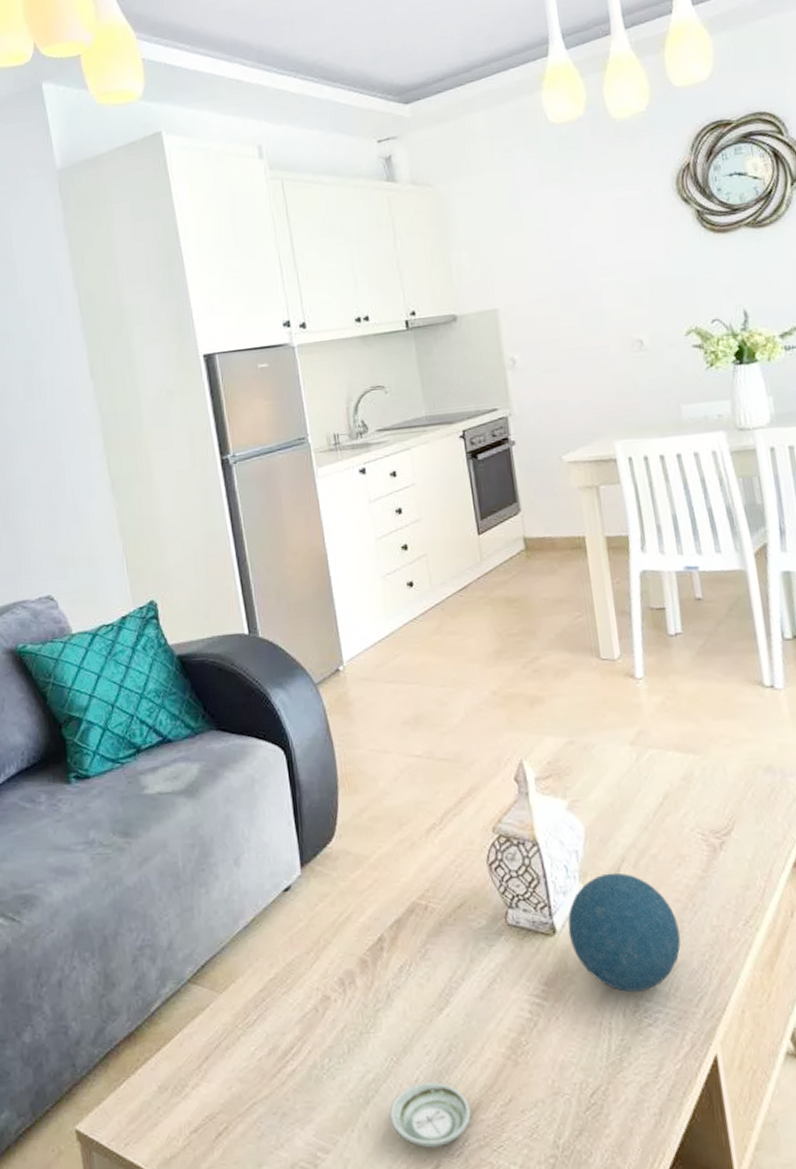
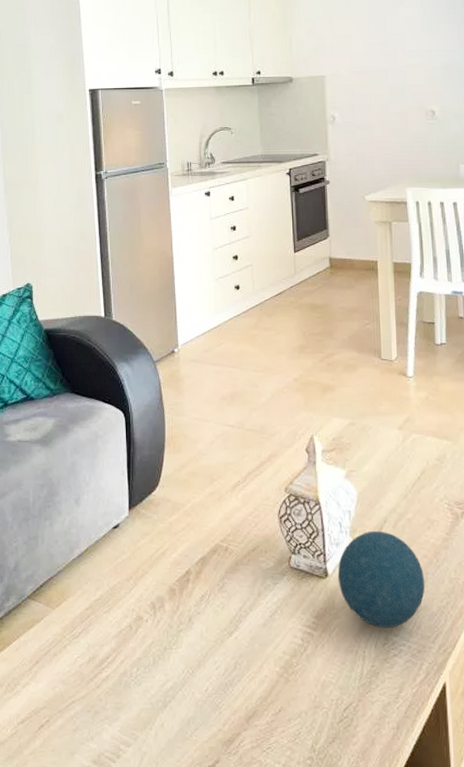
saucer: present [390,1082,471,1148] -> none [183,692,247,747]

